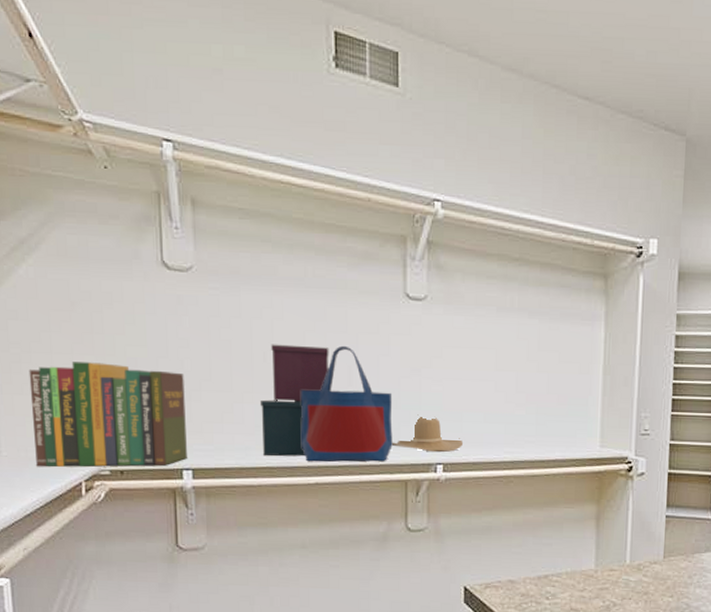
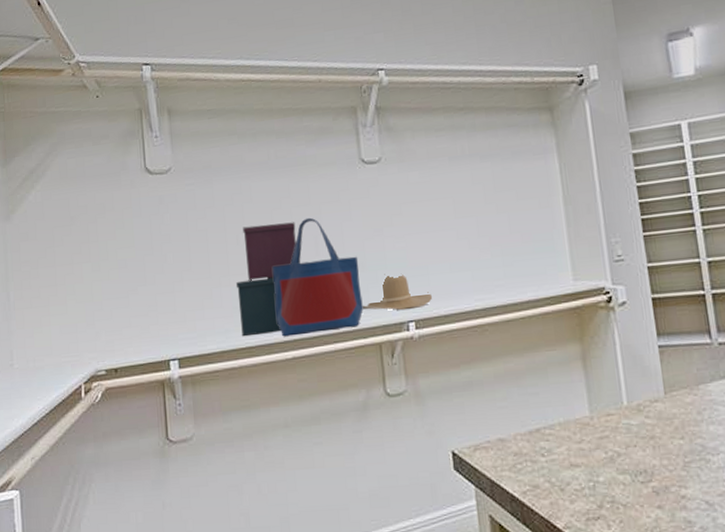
books: present [28,362,187,468] -> none [36,267,173,375]

